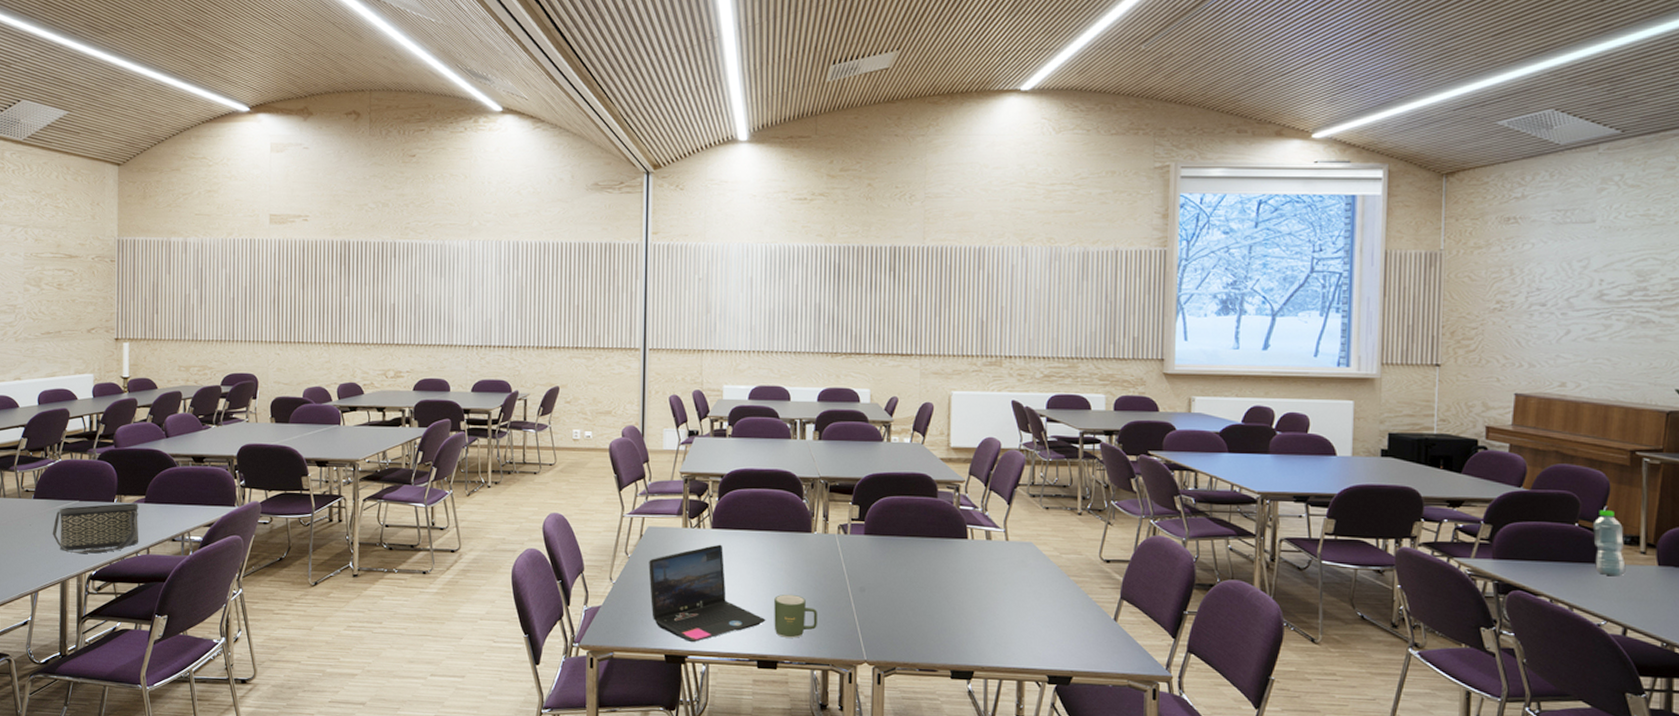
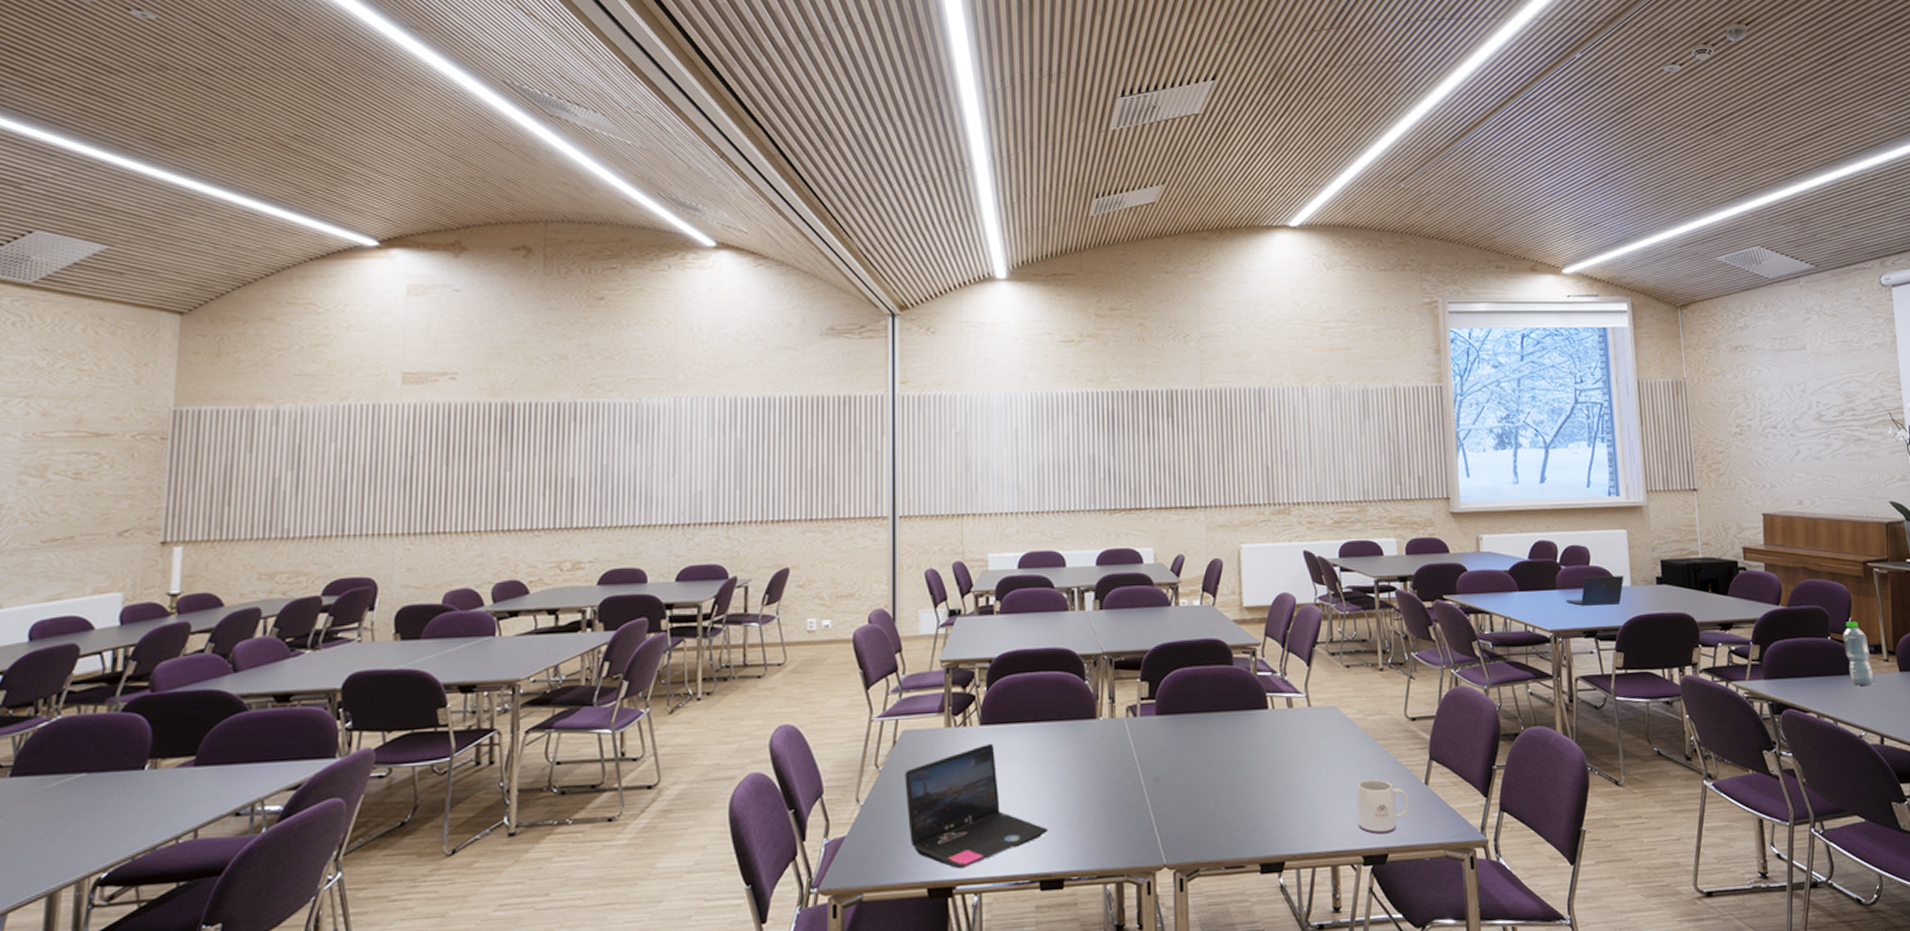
handbag: present [52,503,139,554] -> none [37,768,184,850]
mug: present [774,594,817,638] -> none [1057,794,1108,849]
mug: none [1045,610,1097,659] -> present [1356,779,1410,835]
laptop: none [1279,443,1345,473] -> present [1567,575,1624,606]

